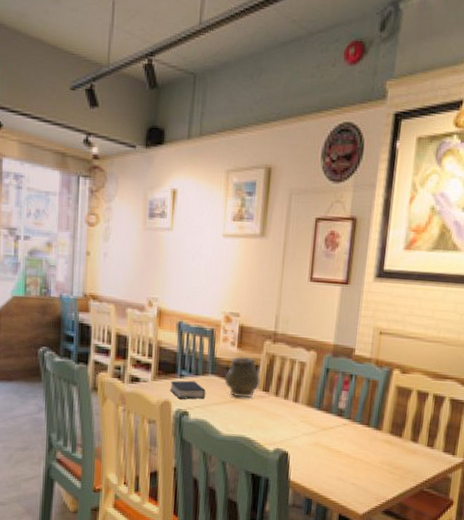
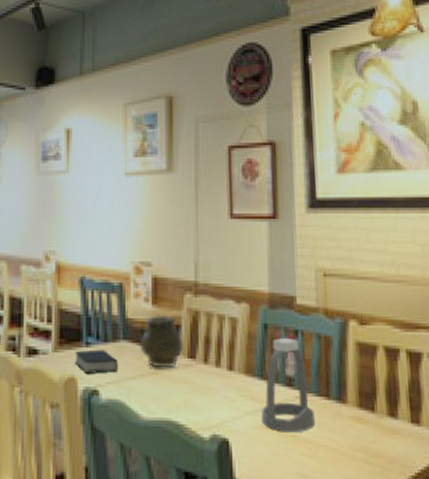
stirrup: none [315,379,356,450] -> present [262,337,315,433]

